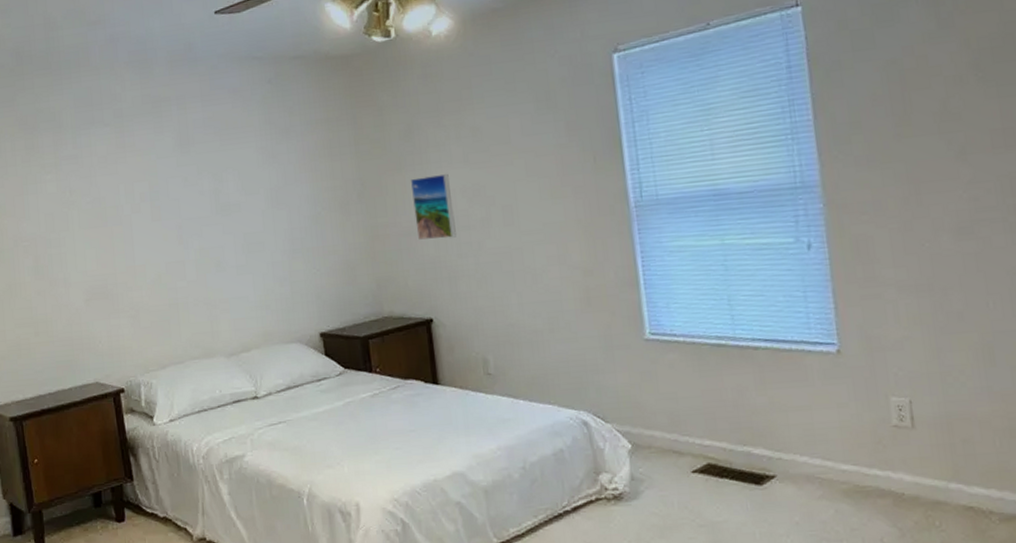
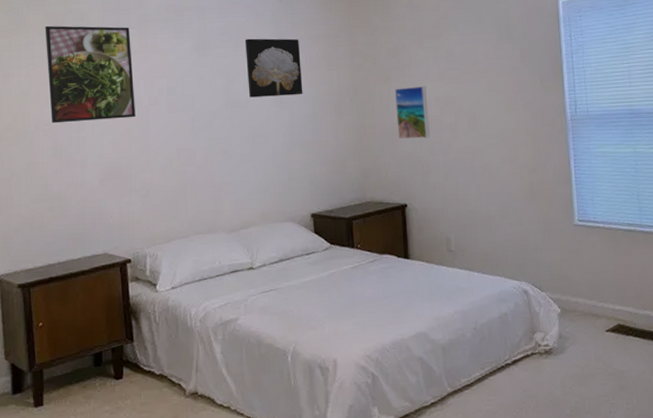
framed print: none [15,124,118,239] -> present [45,25,135,124]
wall art: none [231,126,302,199] -> present [244,38,303,98]

